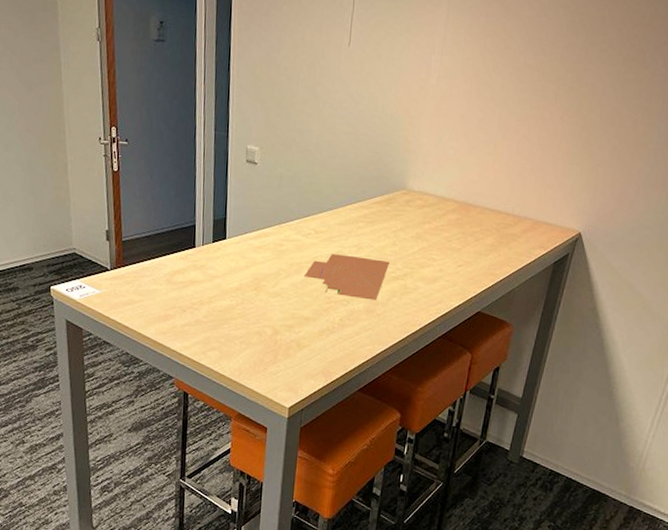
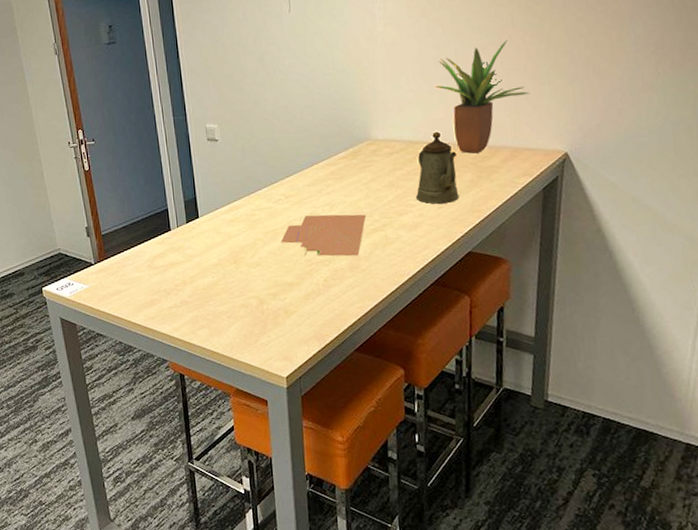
coffee pot: none [439,192,484,263] -> present [415,131,459,204]
potted plant: none [475,116,559,220] -> present [435,40,531,154]

